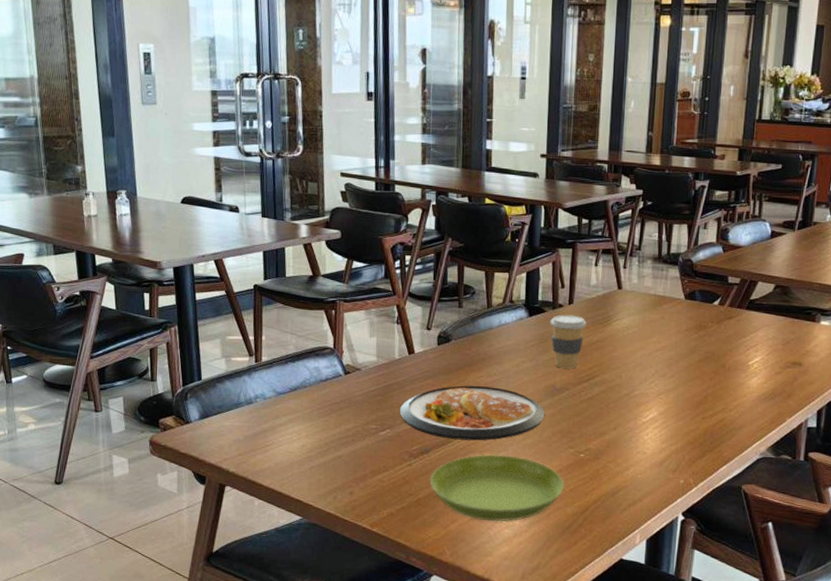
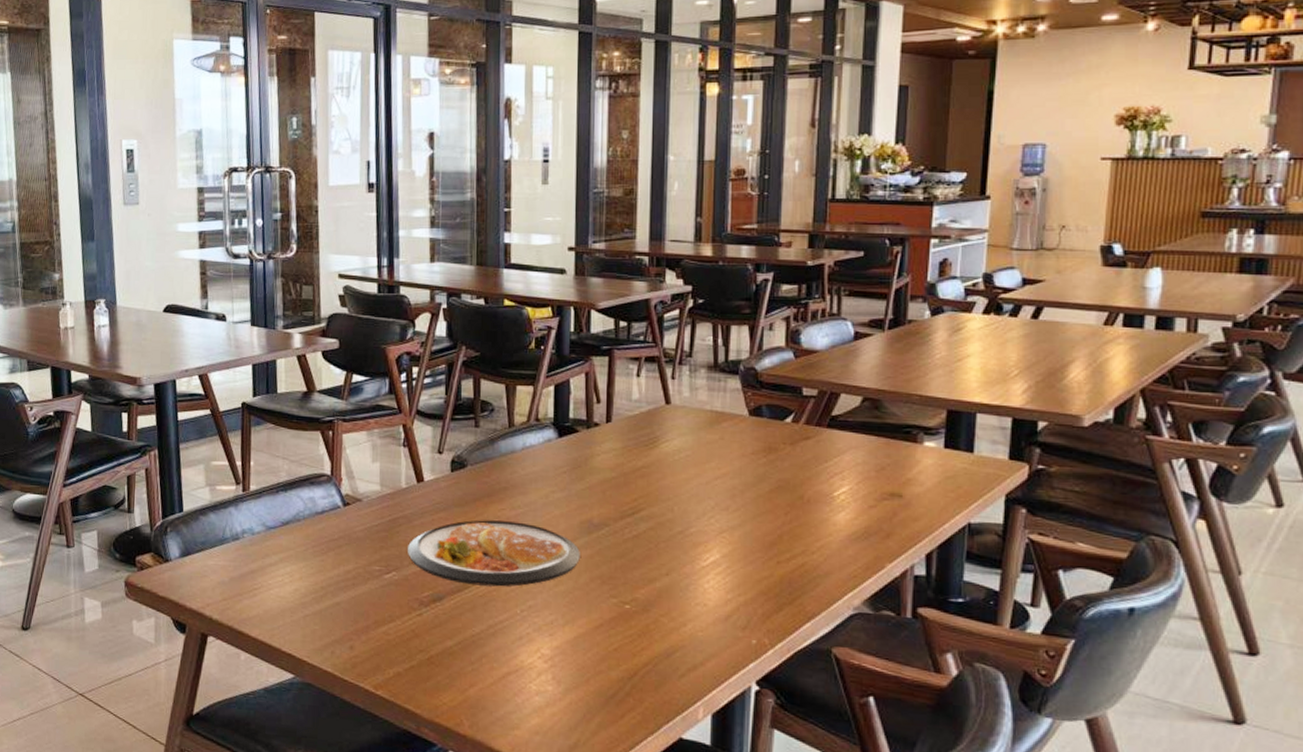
saucer: present [430,454,565,522] -> none [443,603,607,688]
coffee cup: present [550,314,587,369] -> none [584,435,629,501]

